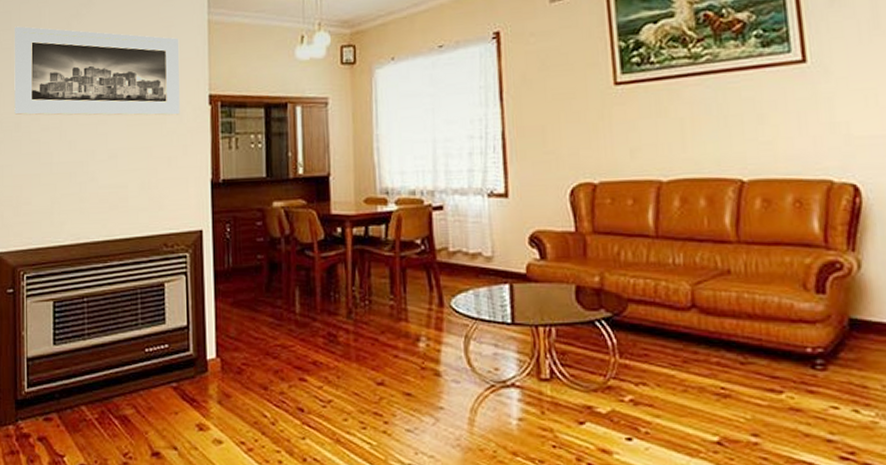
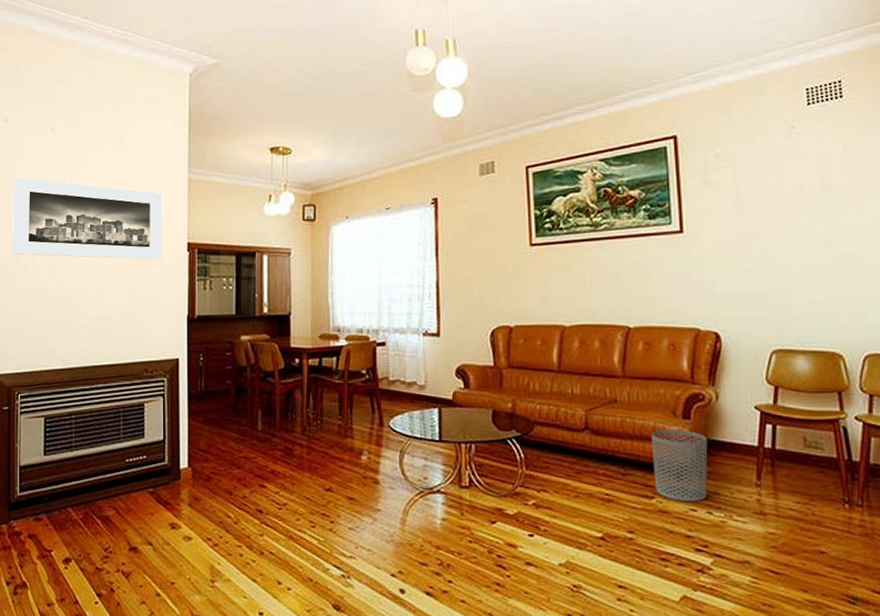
waste bin: none [775,306,852,398] -> present [651,429,708,502]

